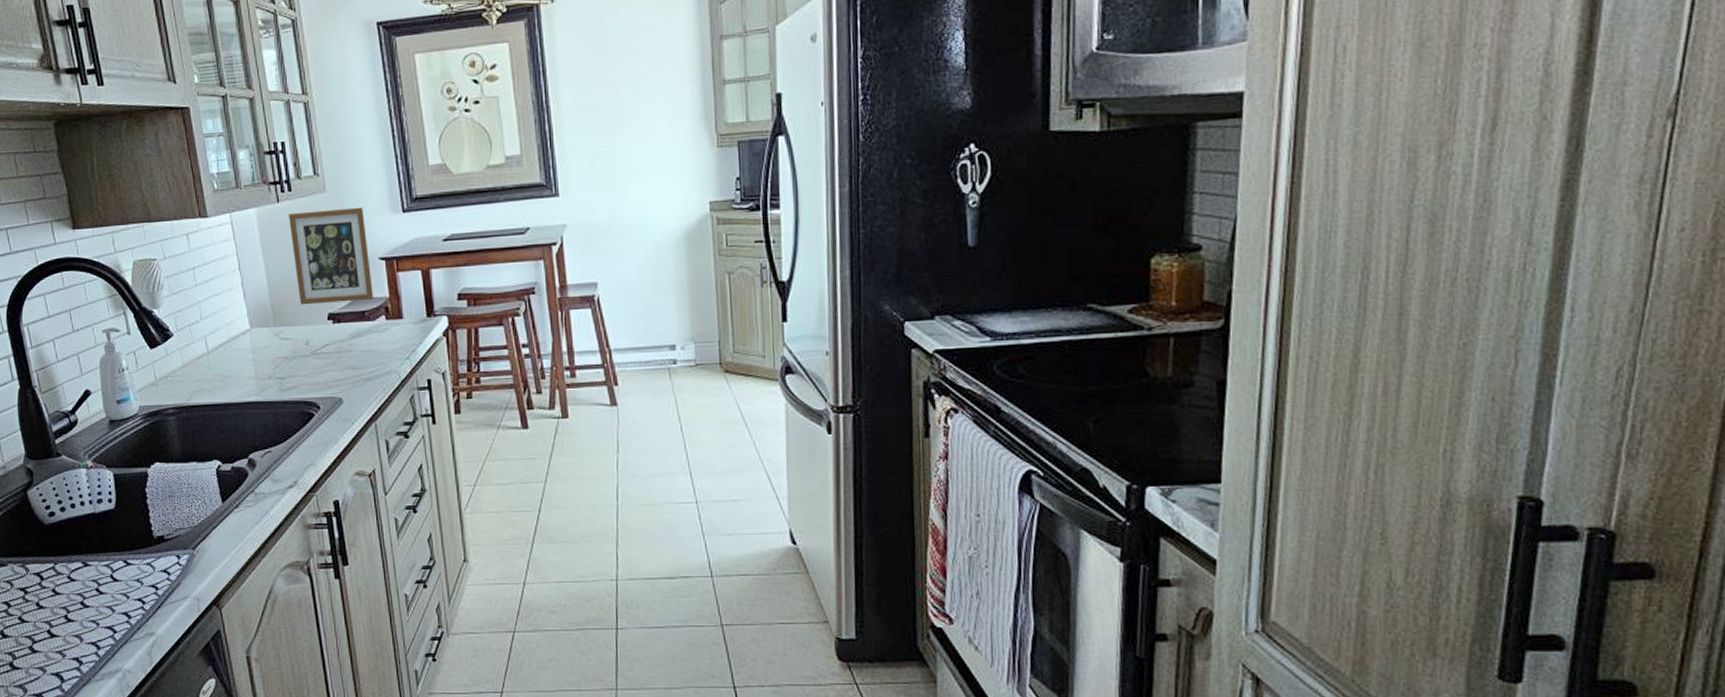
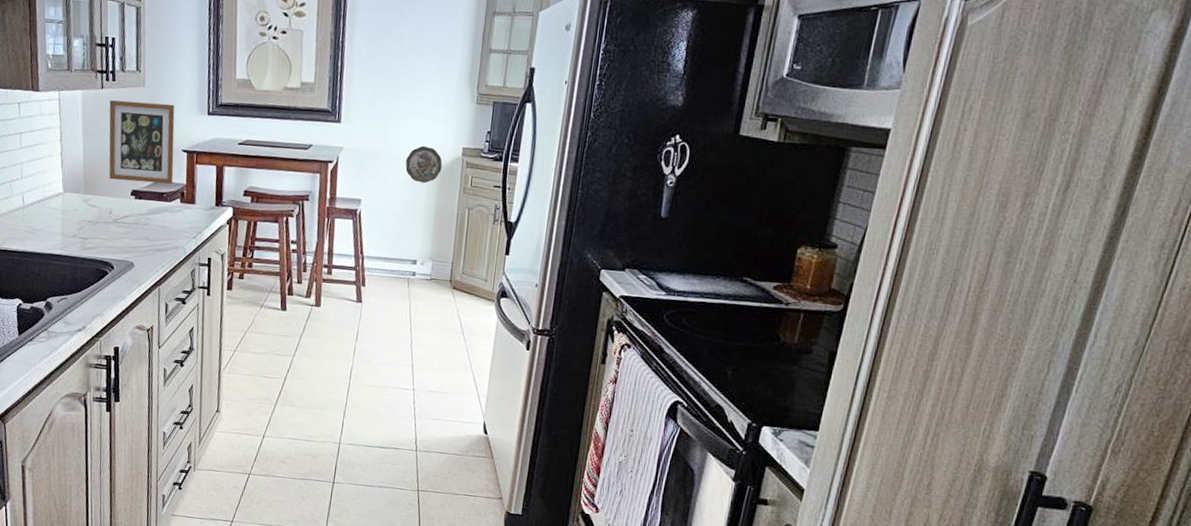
decorative plate: none [643,207,688,252] -> present [405,145,443,184]

